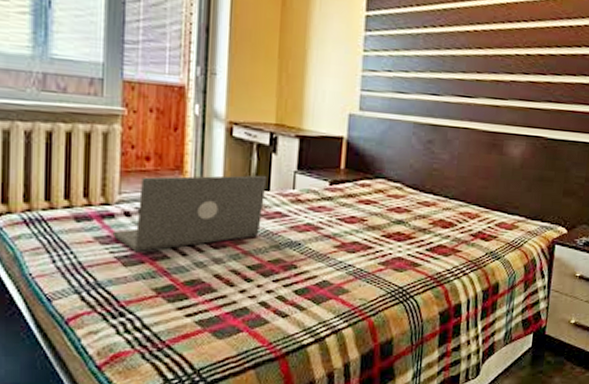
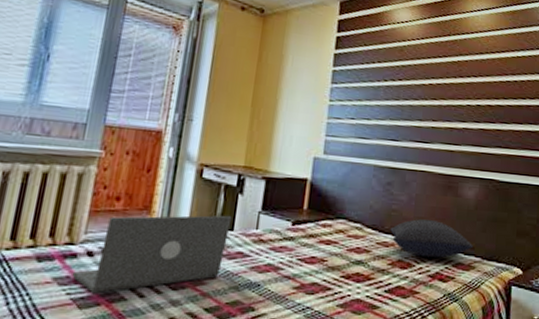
pillow: none [431,178,518,218] -> present [390,219,474,258]

